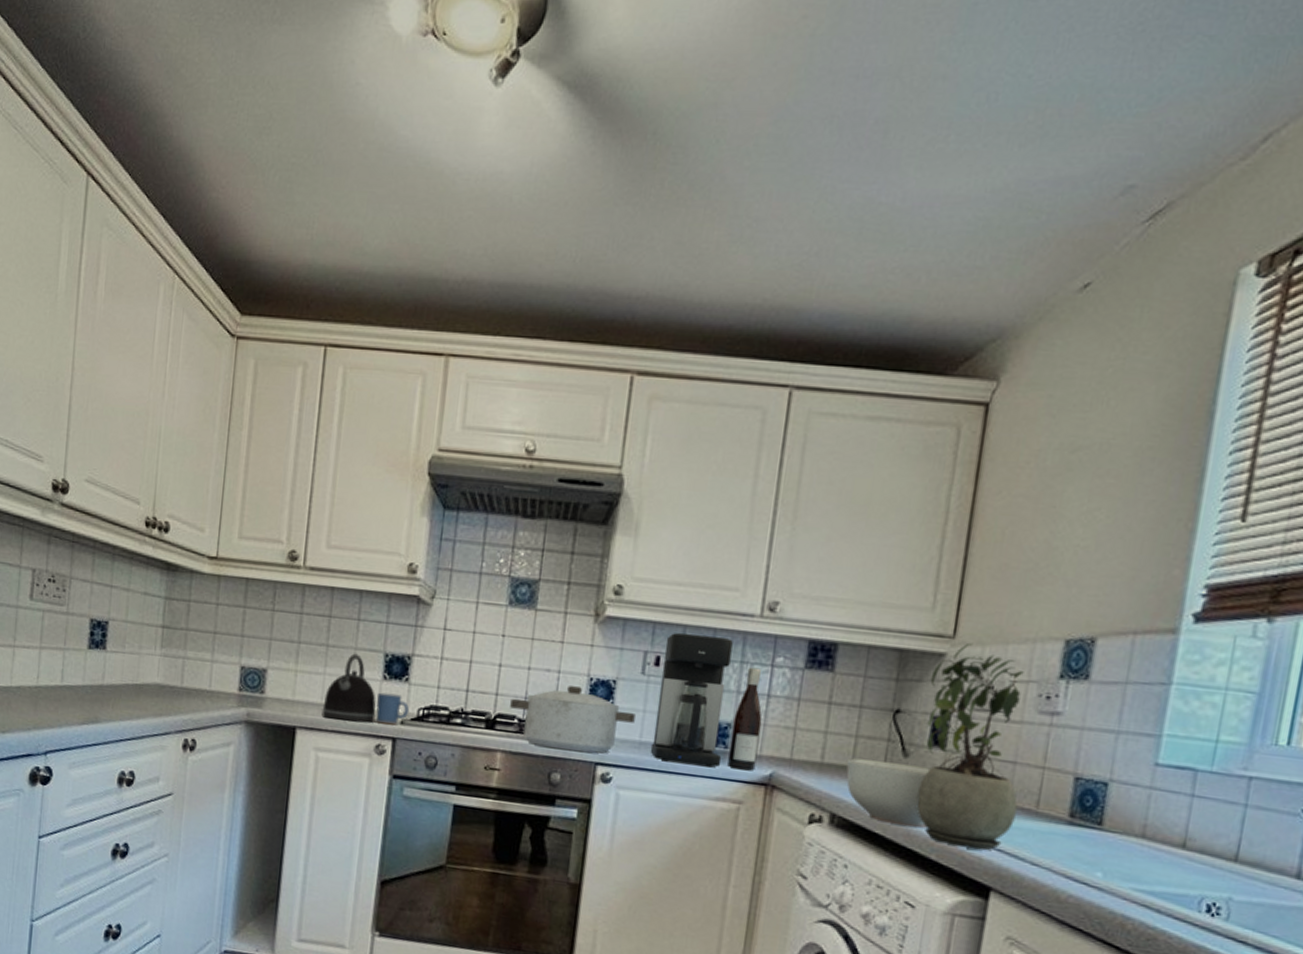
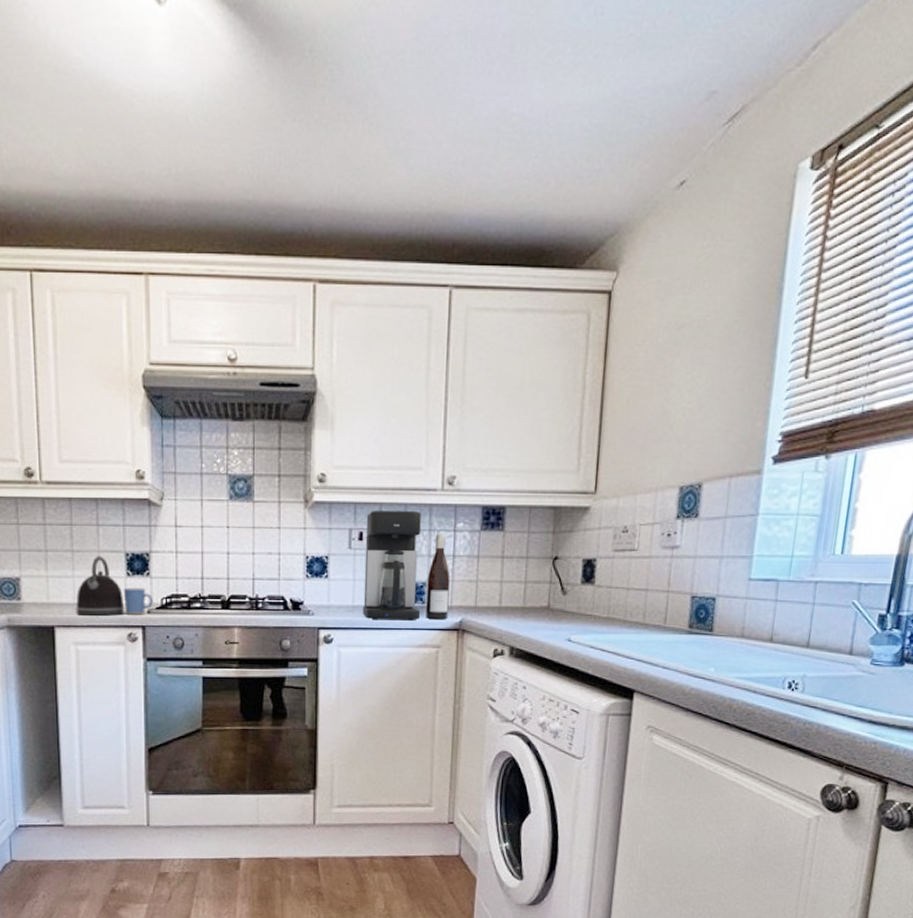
cooking pot: present [510,686,635,754] -> none [241,565,347,620]
bowl: present [846,758,931,828] -> none [519,599,584,650]
potted plant: present [915,642,1024,851] -> none [574,496,650,662]

